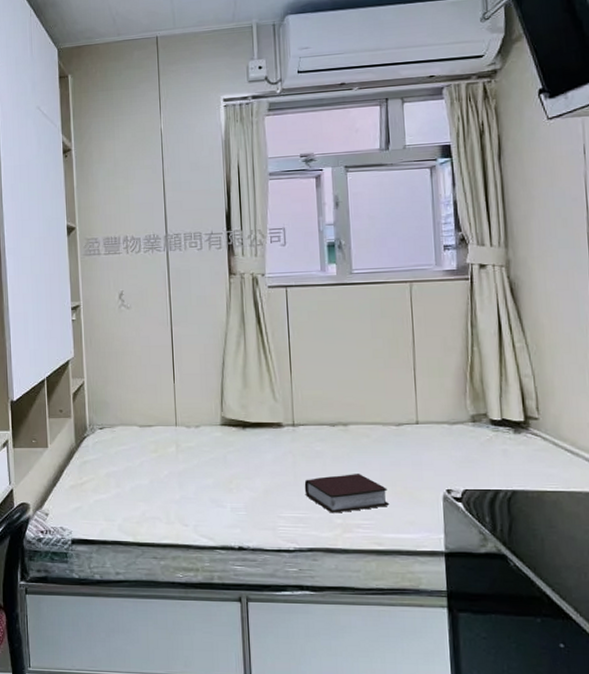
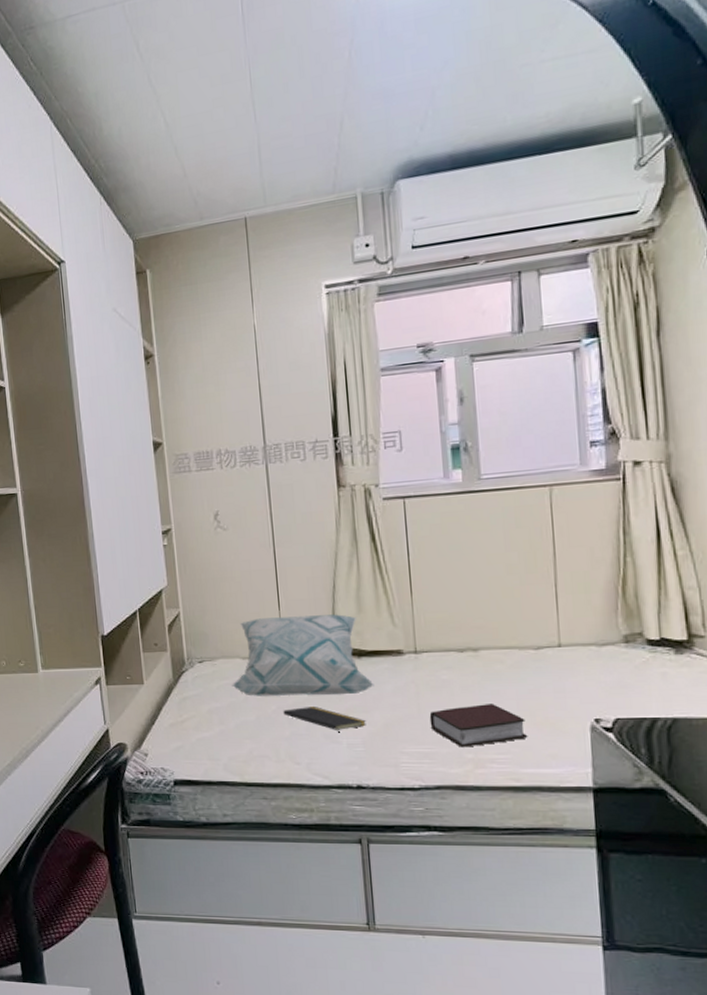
decorative pillow: none [129,388,257,463] -> present [232,614,374,696]
notepad: none [174,473,248,498] -> present [283,707,366,733]

